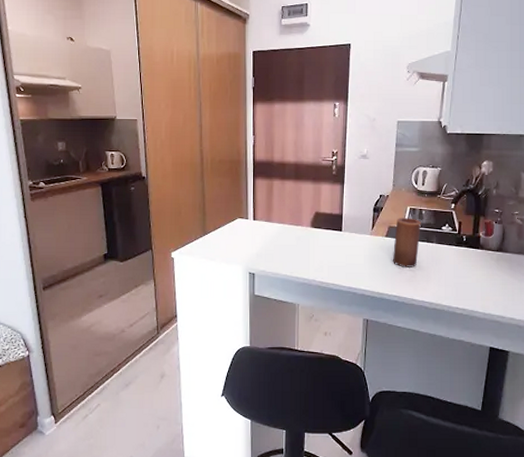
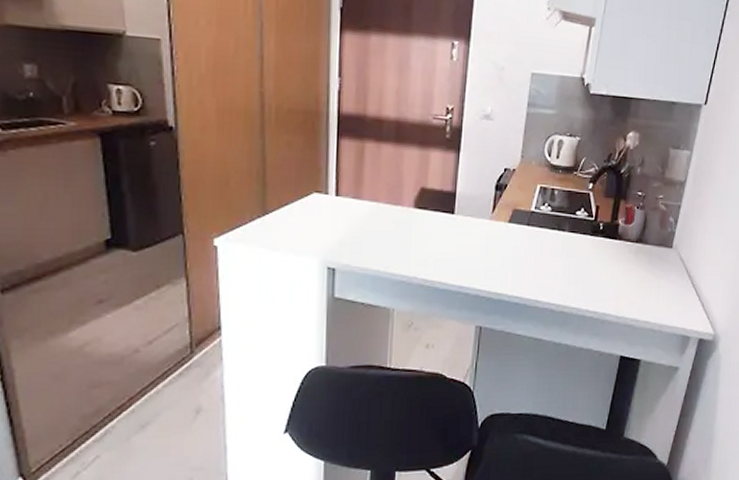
candle: present [393,218,421,267] -> none [516,198,552,261]

